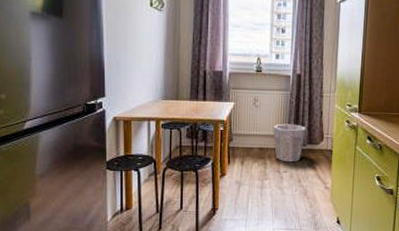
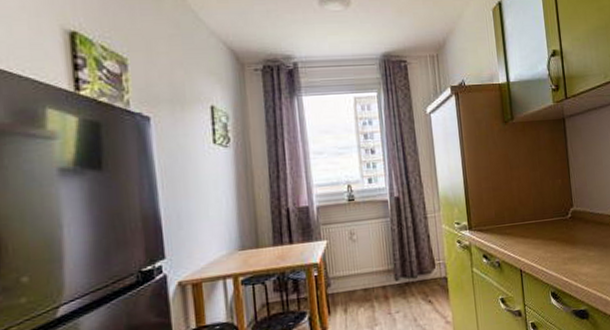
waste bin: present [273,123,306,162] -> none [376,254,415,300]

